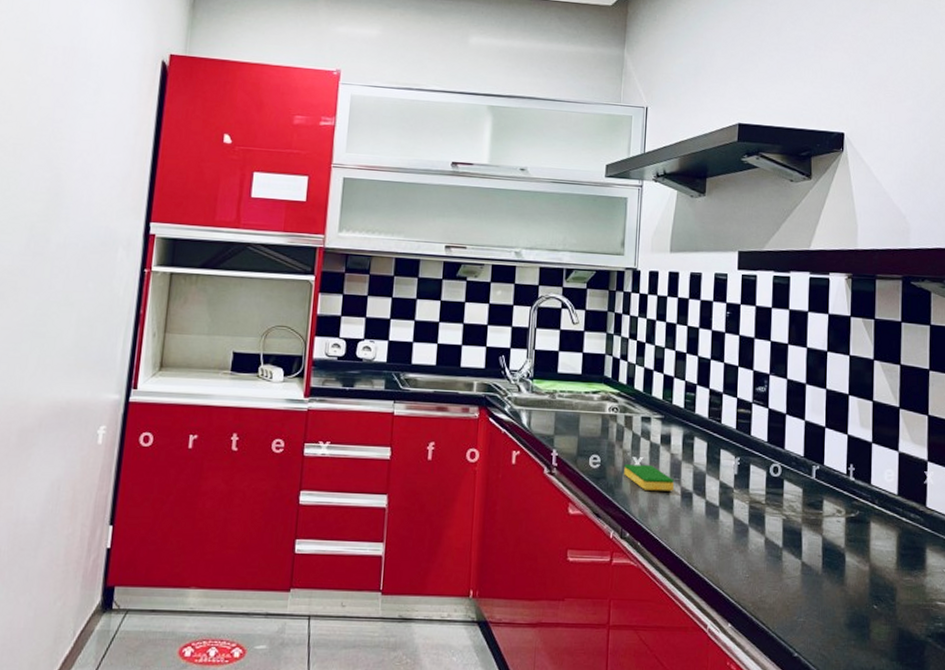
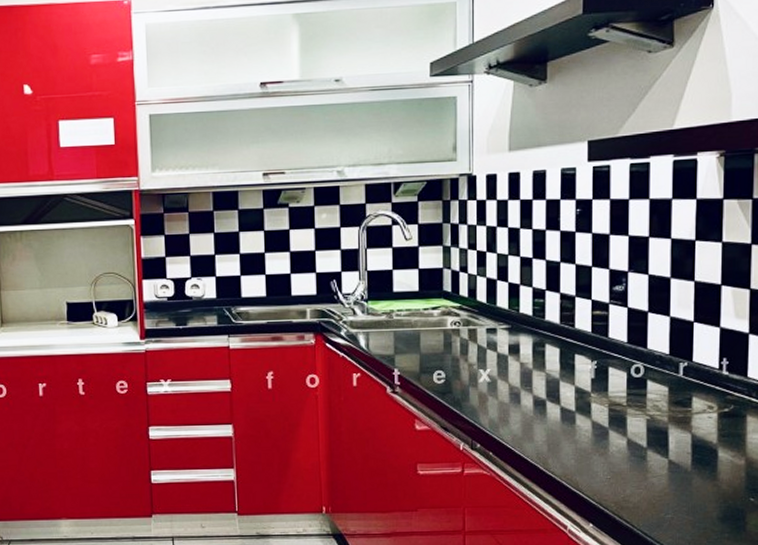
dish sponge: present [624,464,675,491] -> none [471,376,526,401]

